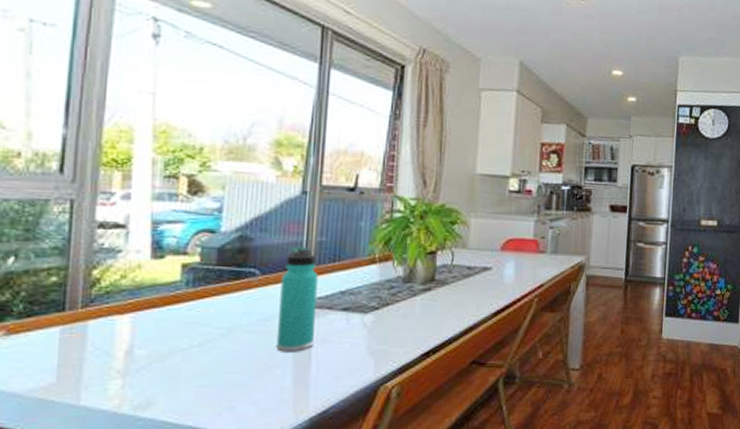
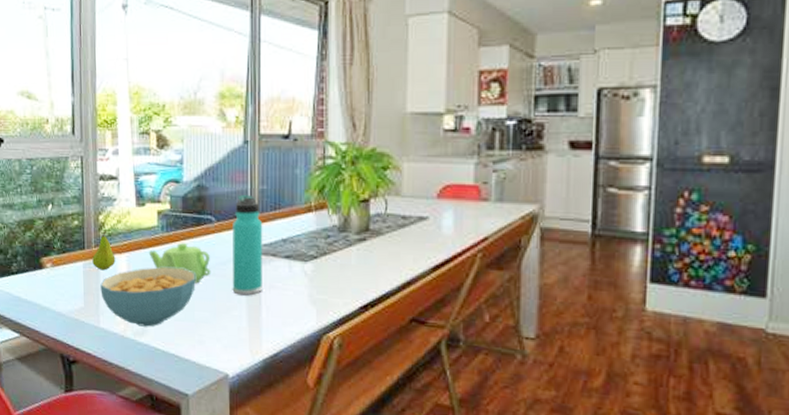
fruit: none [76,288,114,336] -> present [92,231,116,271]
cereal bowl: none [85,328,229,399] -> present [100,267,196,327]
teapot: none [164,299,250,343] -> present [148,243,211,284]

